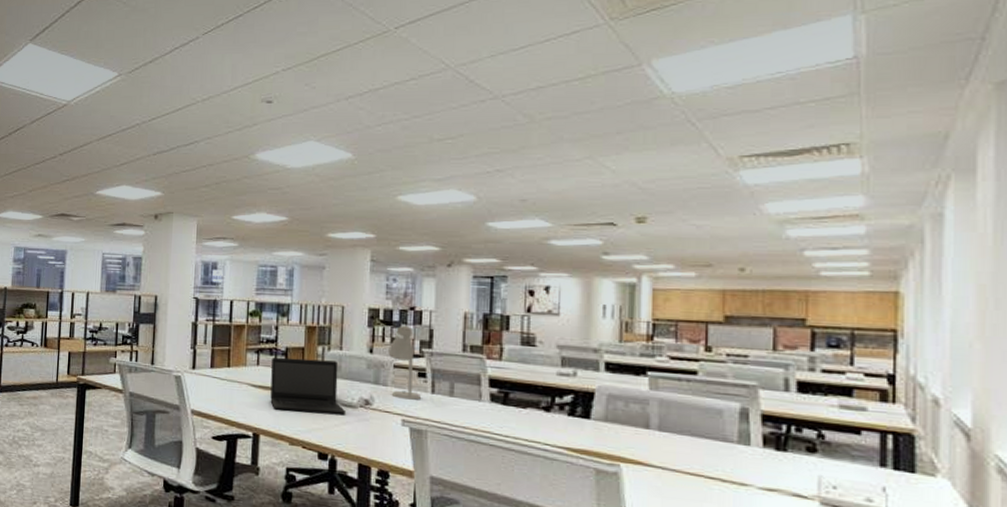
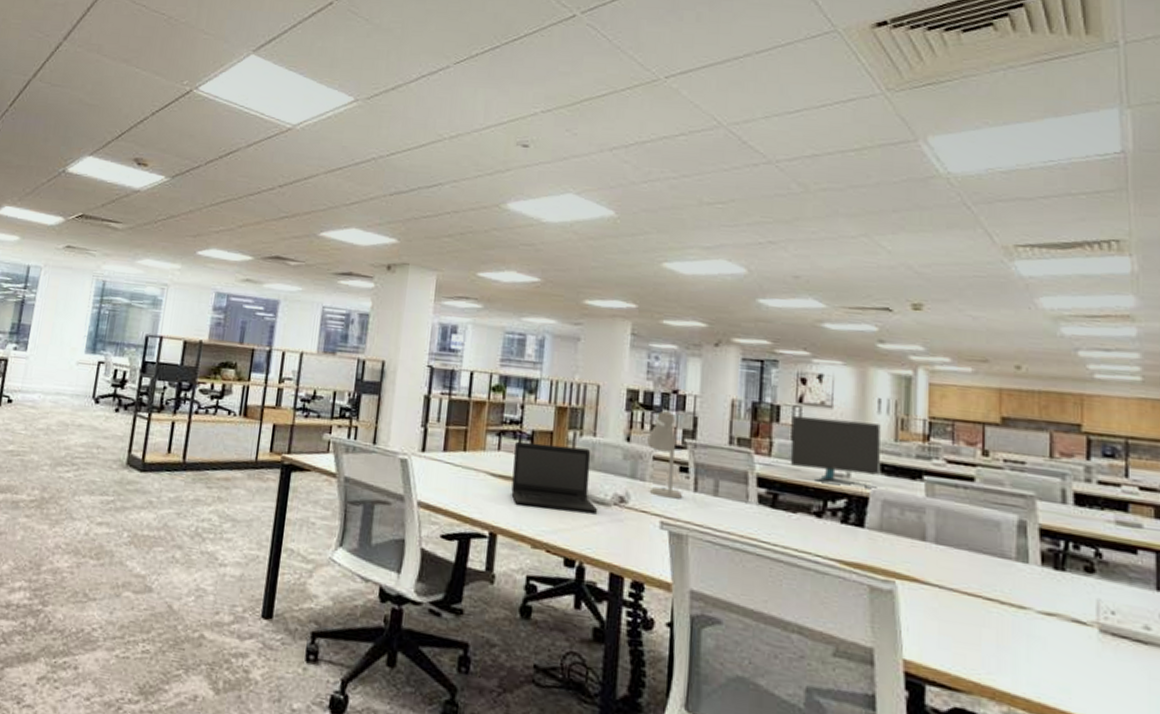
computer monitor: none [519,323,606,384] -> present [790,415,881,487]

